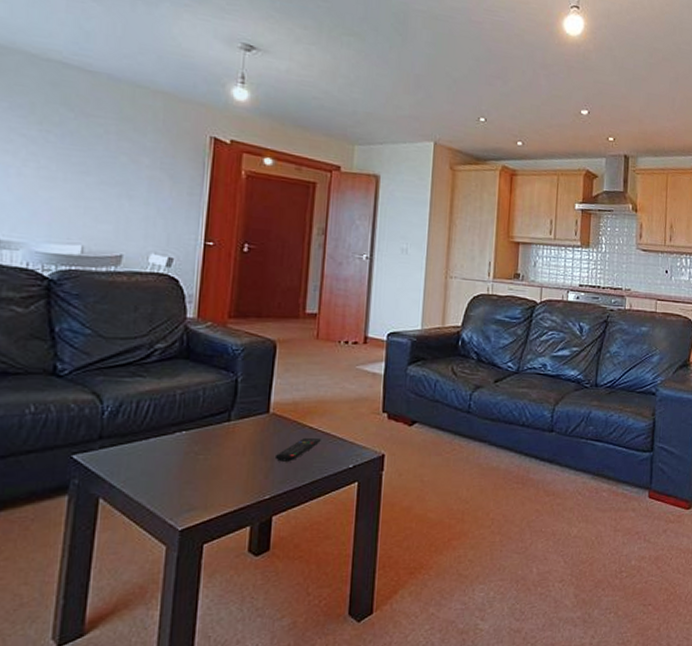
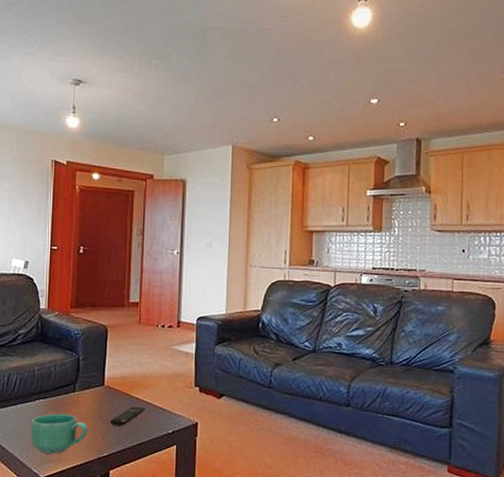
mug: none [166,448,245,500] -> present [31,413,87,454]

